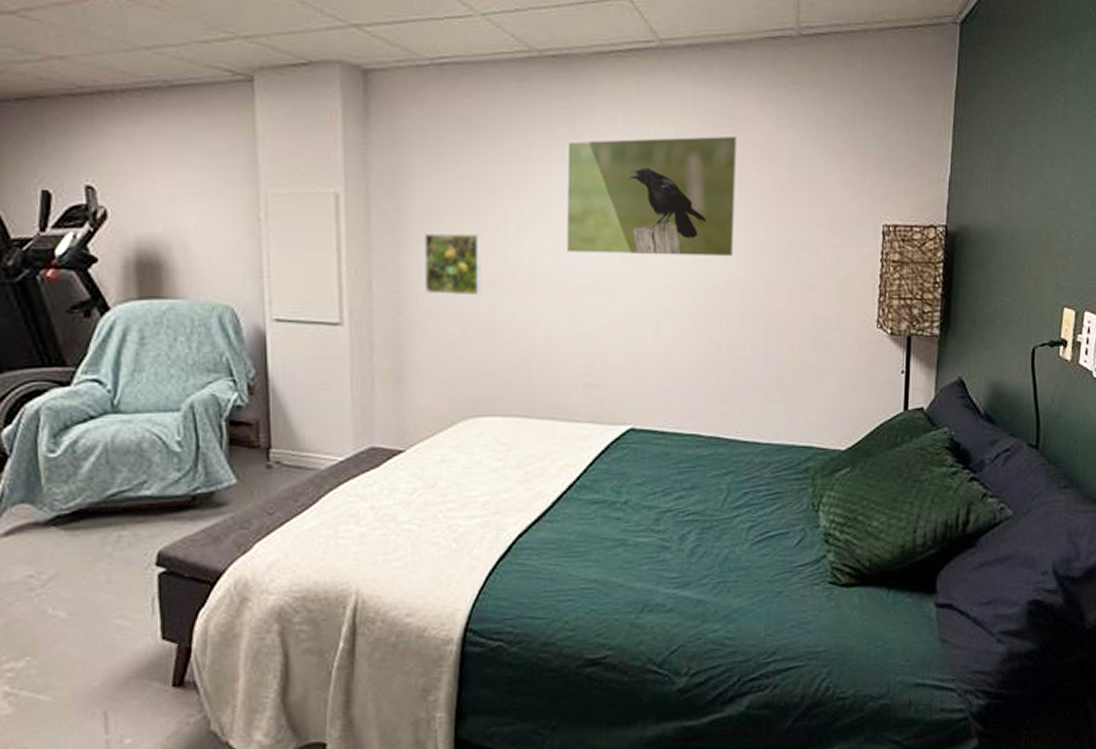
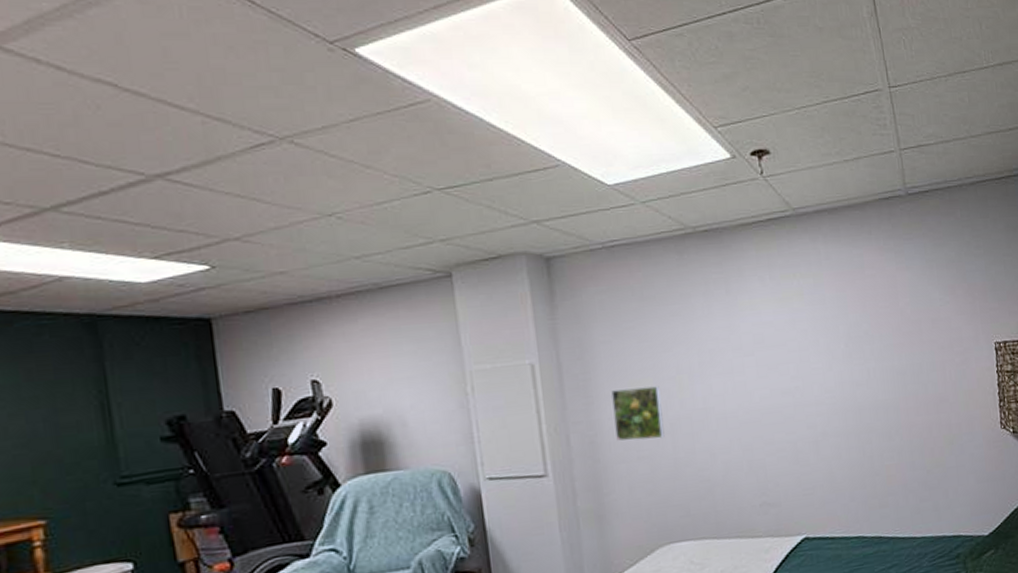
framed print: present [566,135,738,257] -> none [725,281,874,394]

